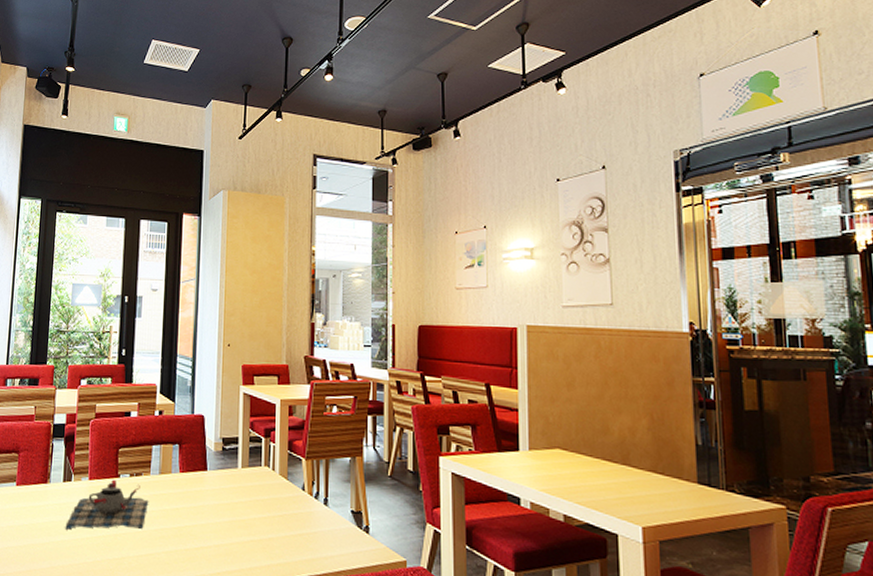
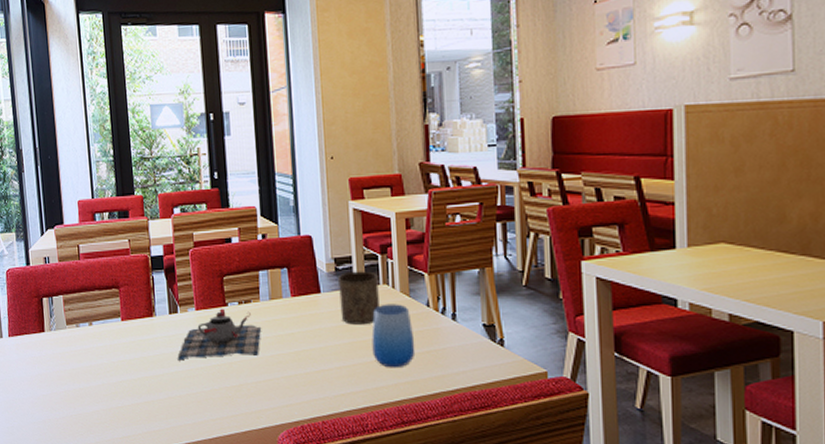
cup: none [223,451,260,505] -> present [337,271,379,325]
cup: none [250,485,289,550] -> present [371,304,416,368]

